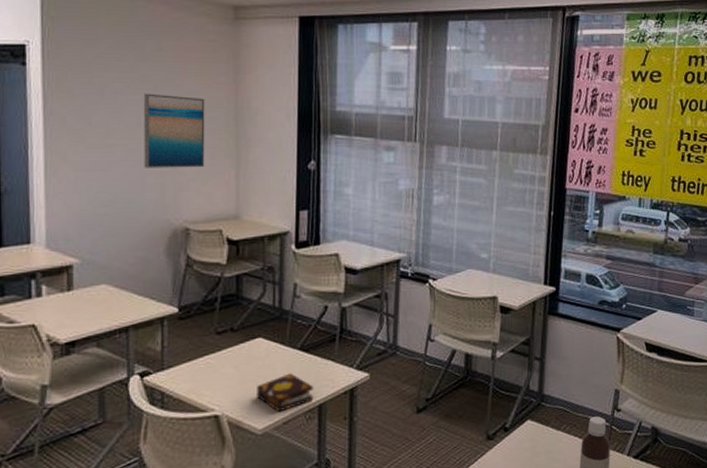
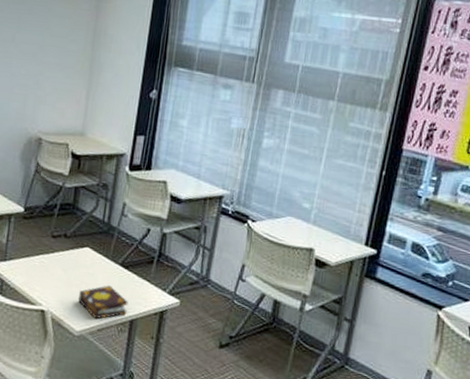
wall art: present [144,93,205,168] -> none [12,13,69,85]

